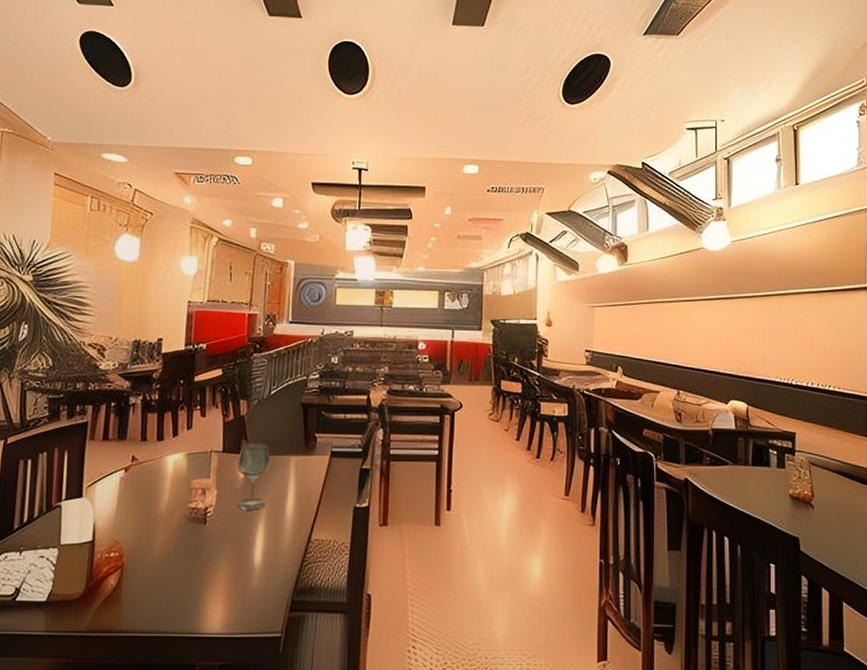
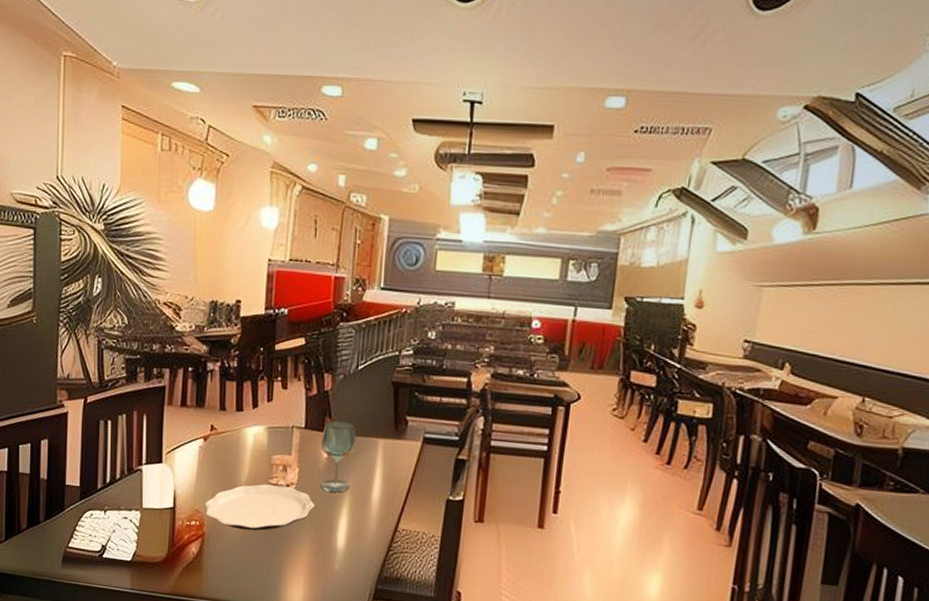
plate: none [124,509,233,556] -> present [205,484,315,531]

